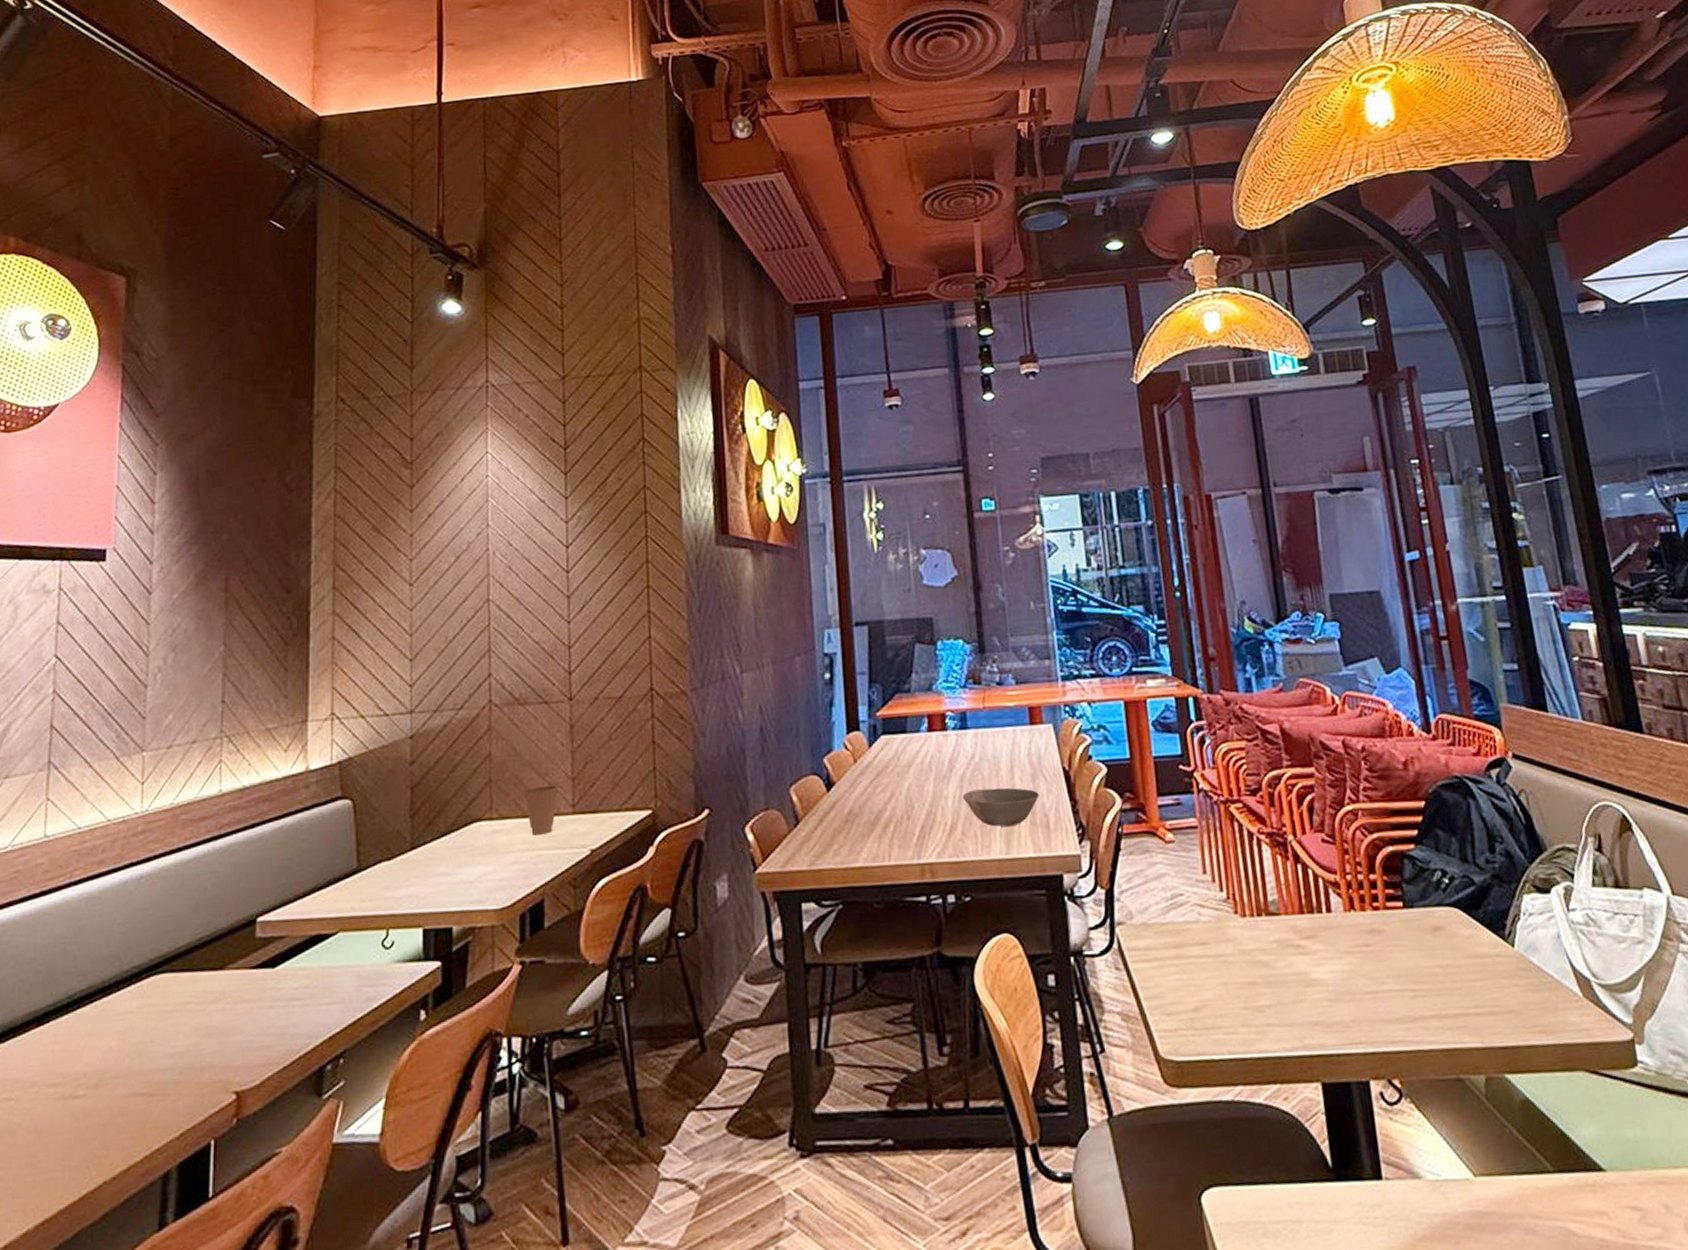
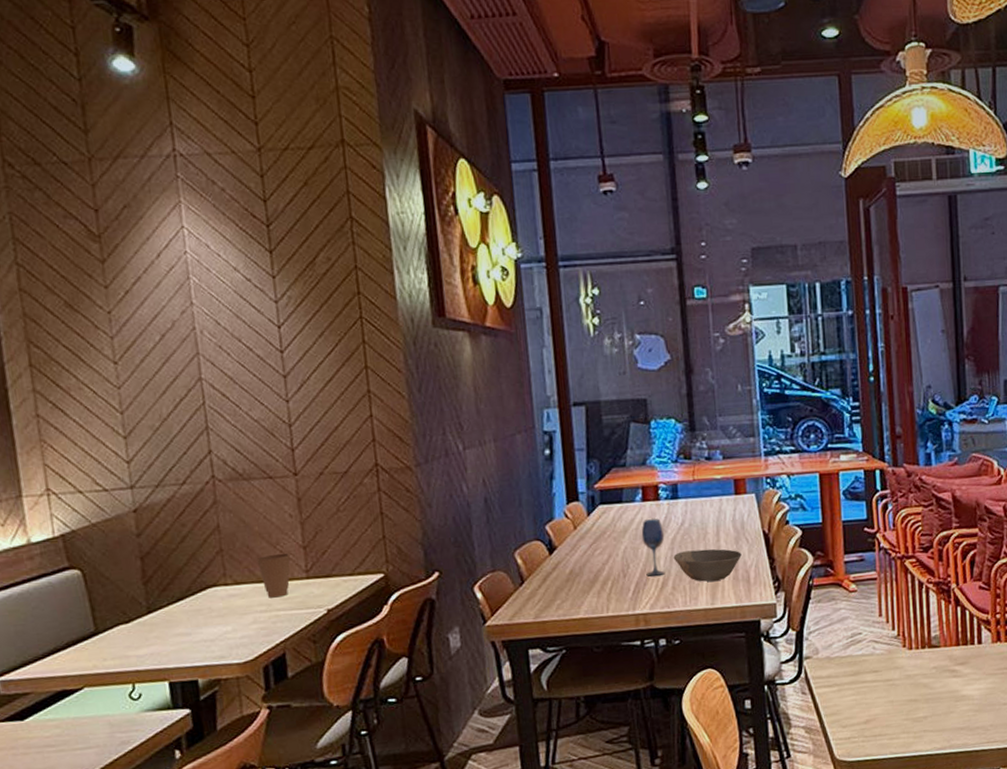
wineglass: none [927,751,954,819] -> present [641,518,665,577]

